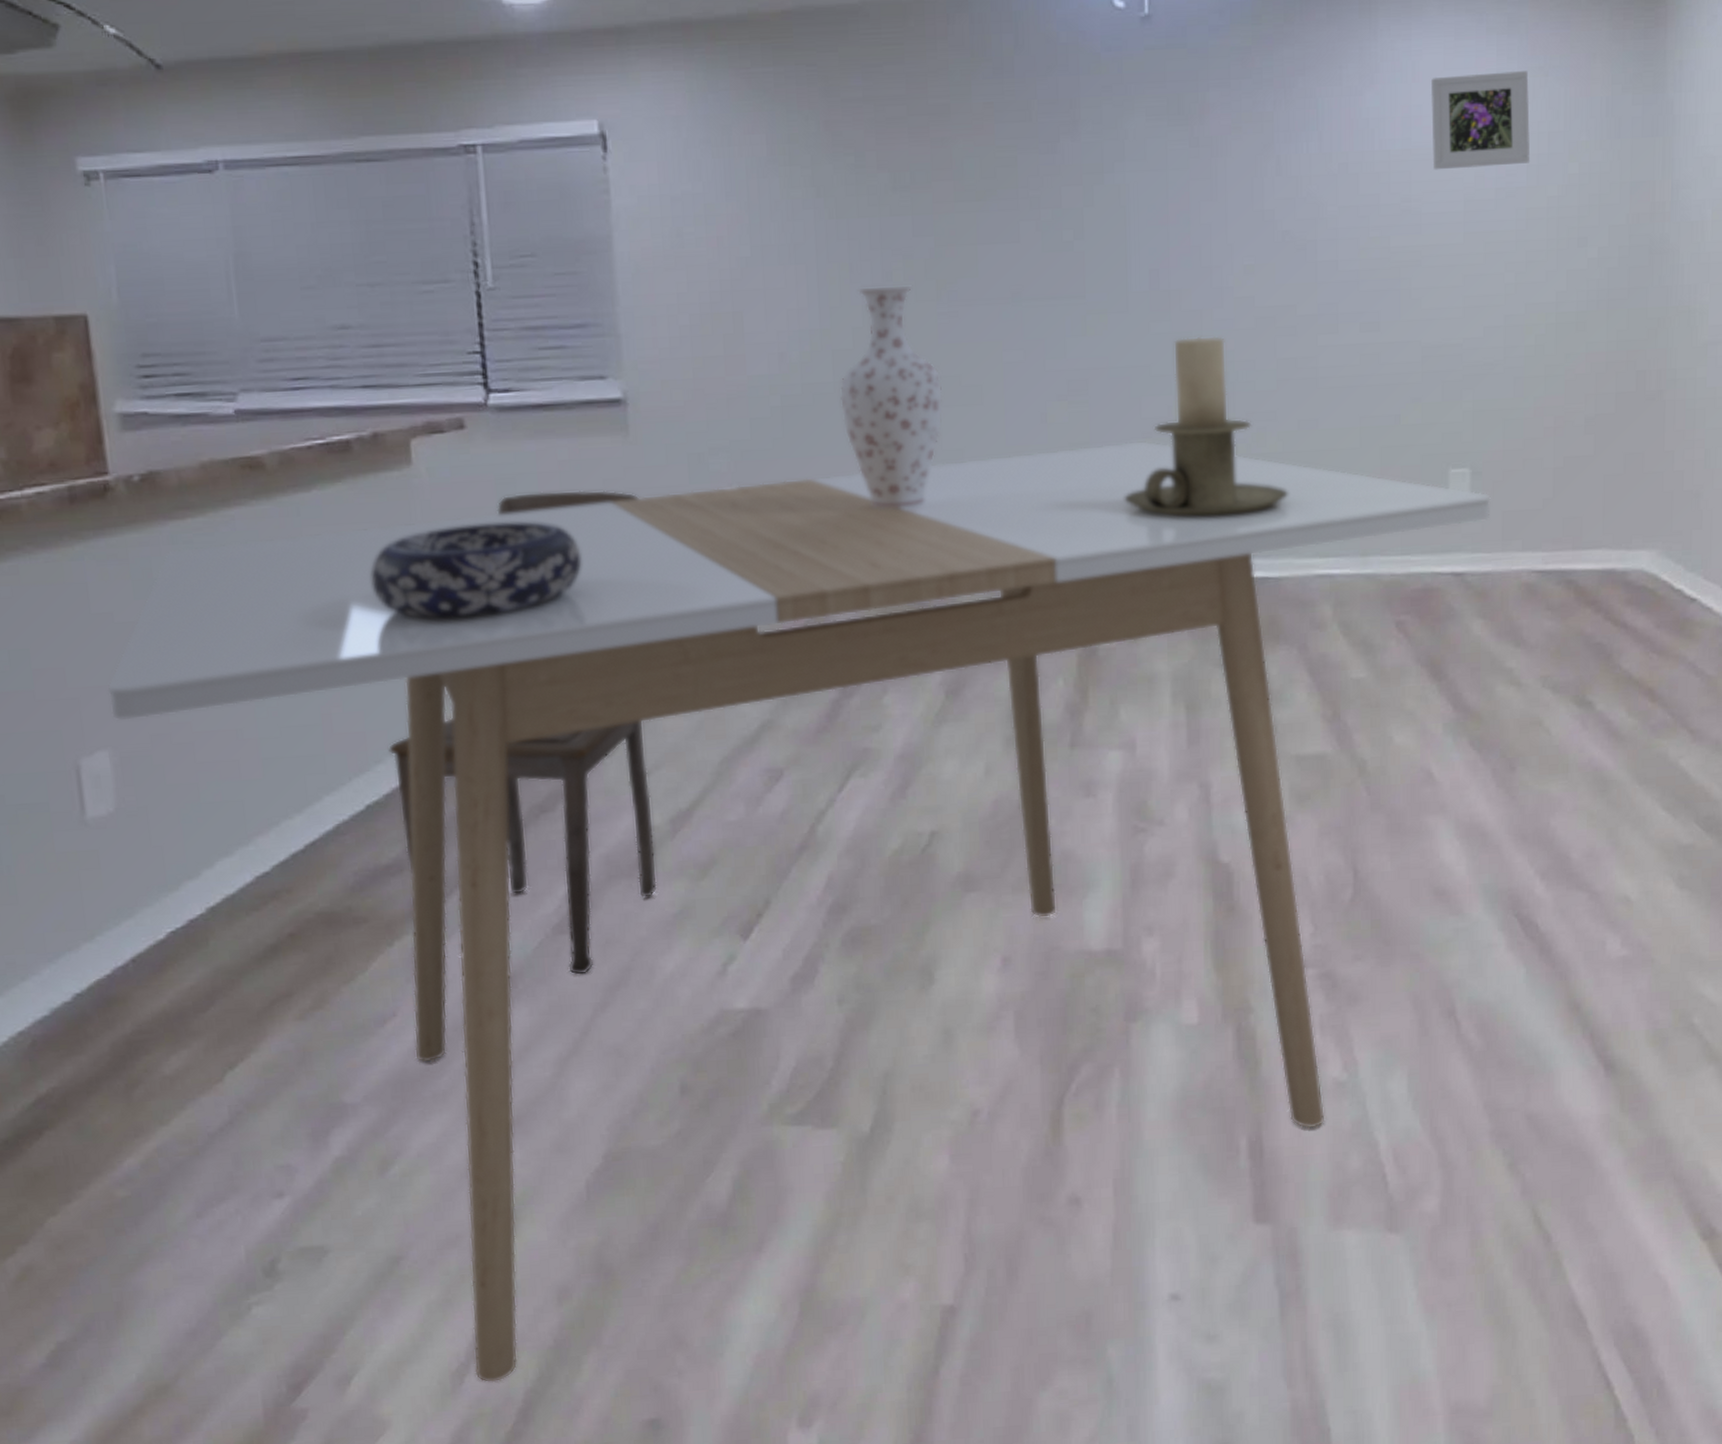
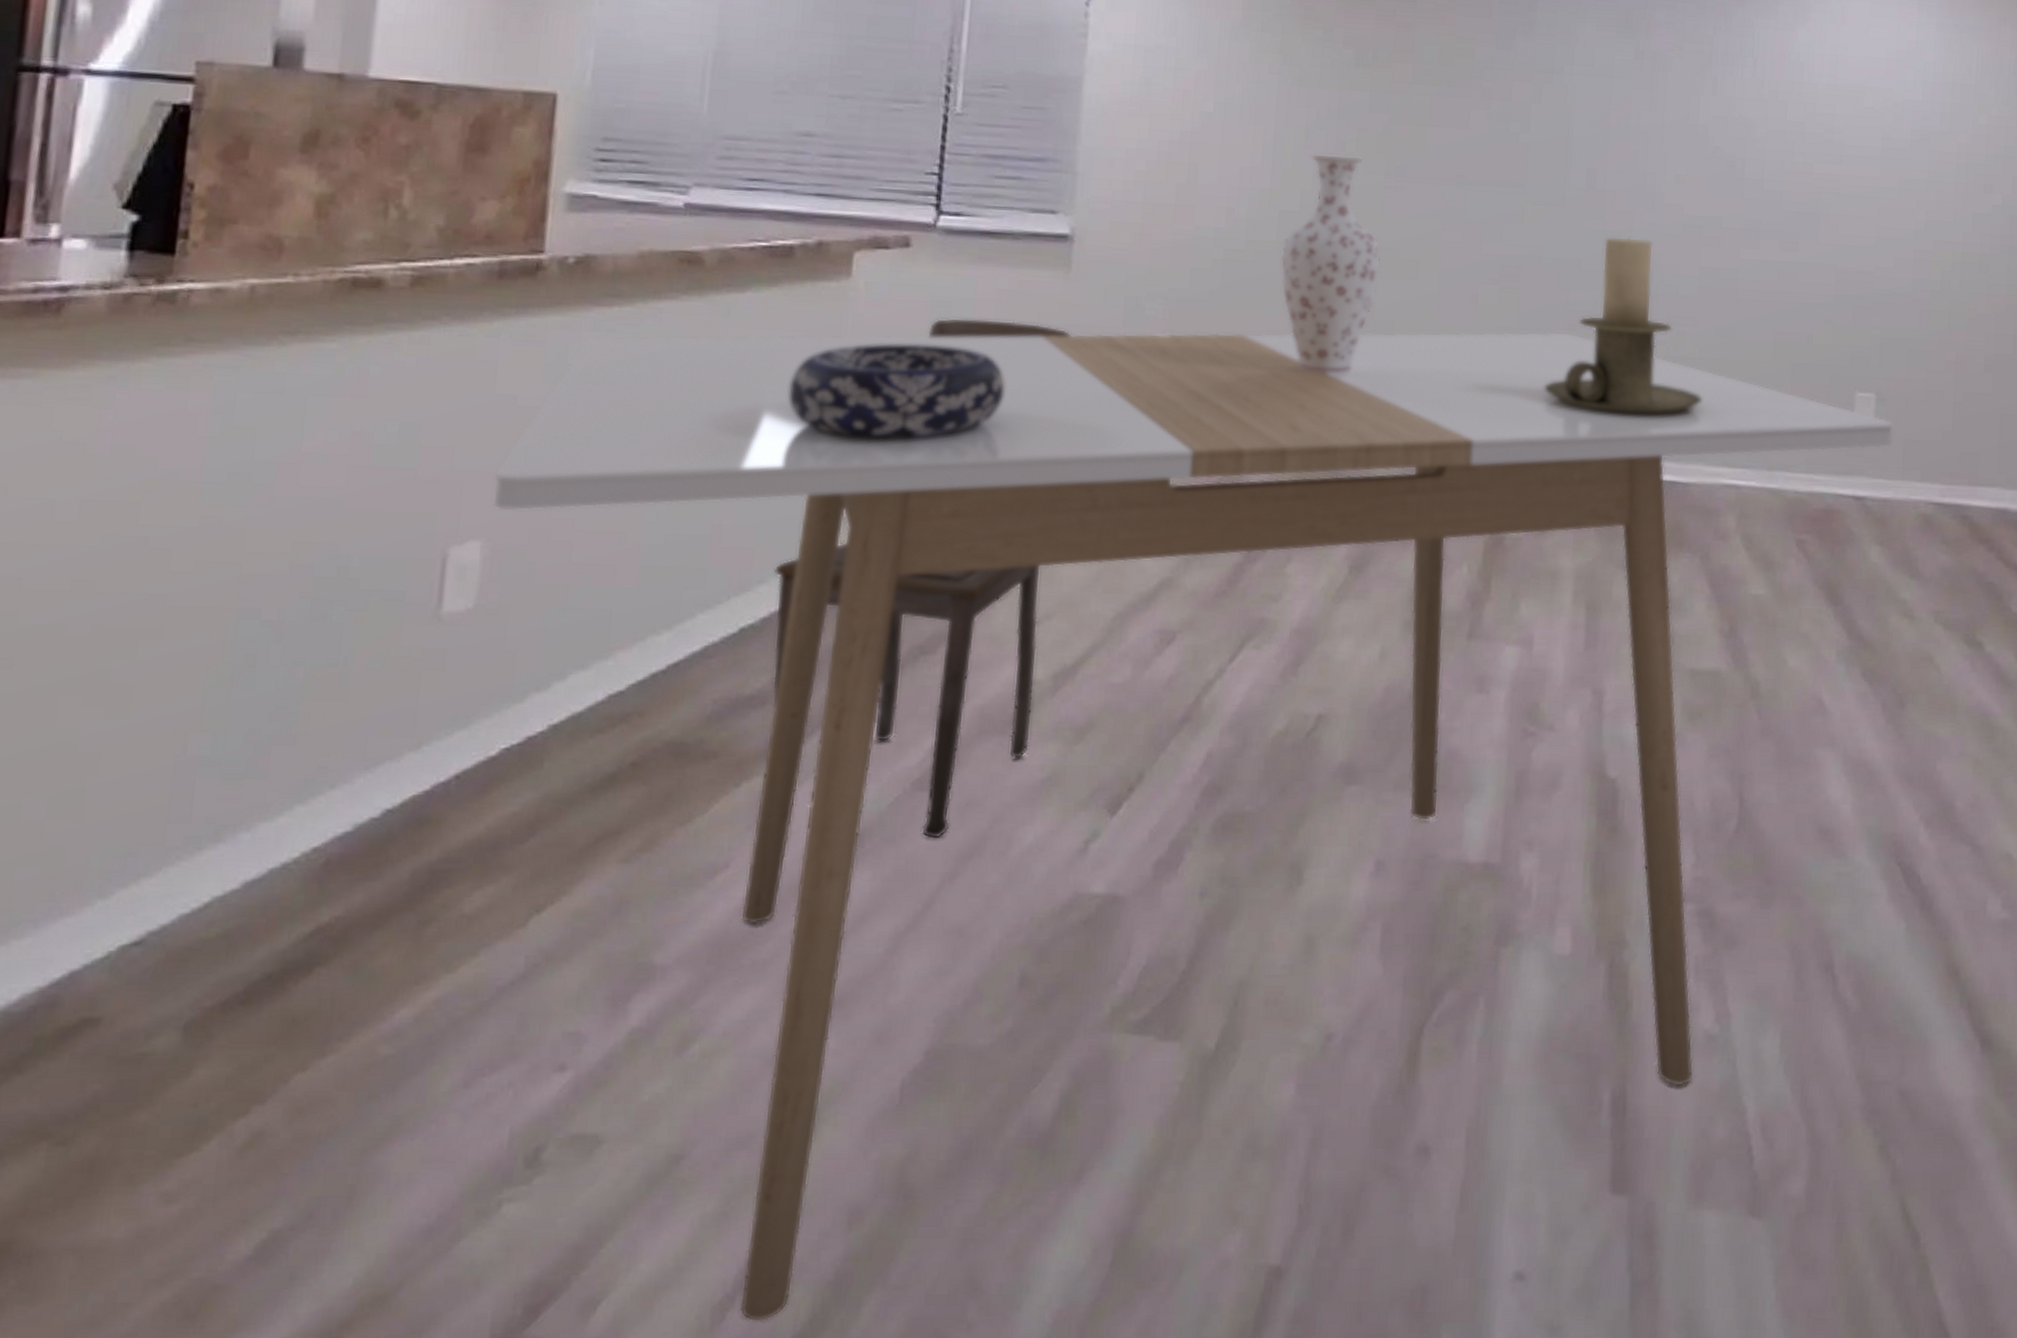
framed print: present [1431,71,1530,170] -> none [1855,23,1946,111]

